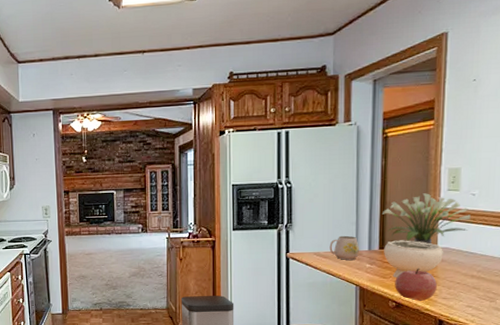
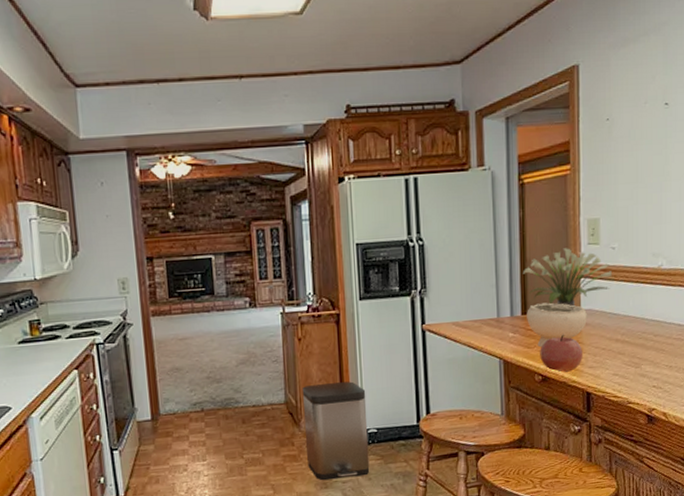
mug: present [329,235,360,260] -> none [469,300,502,330]

